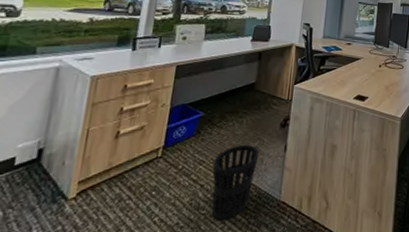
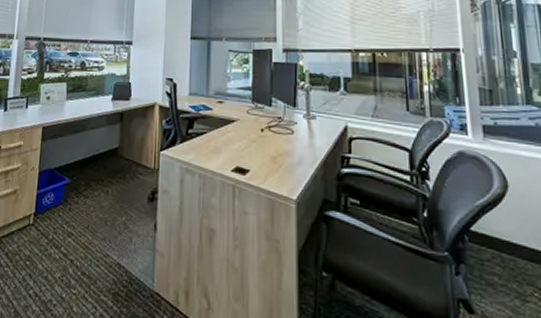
wastebasket: present [211,144,260,220] -> none [81,218,128,305]

